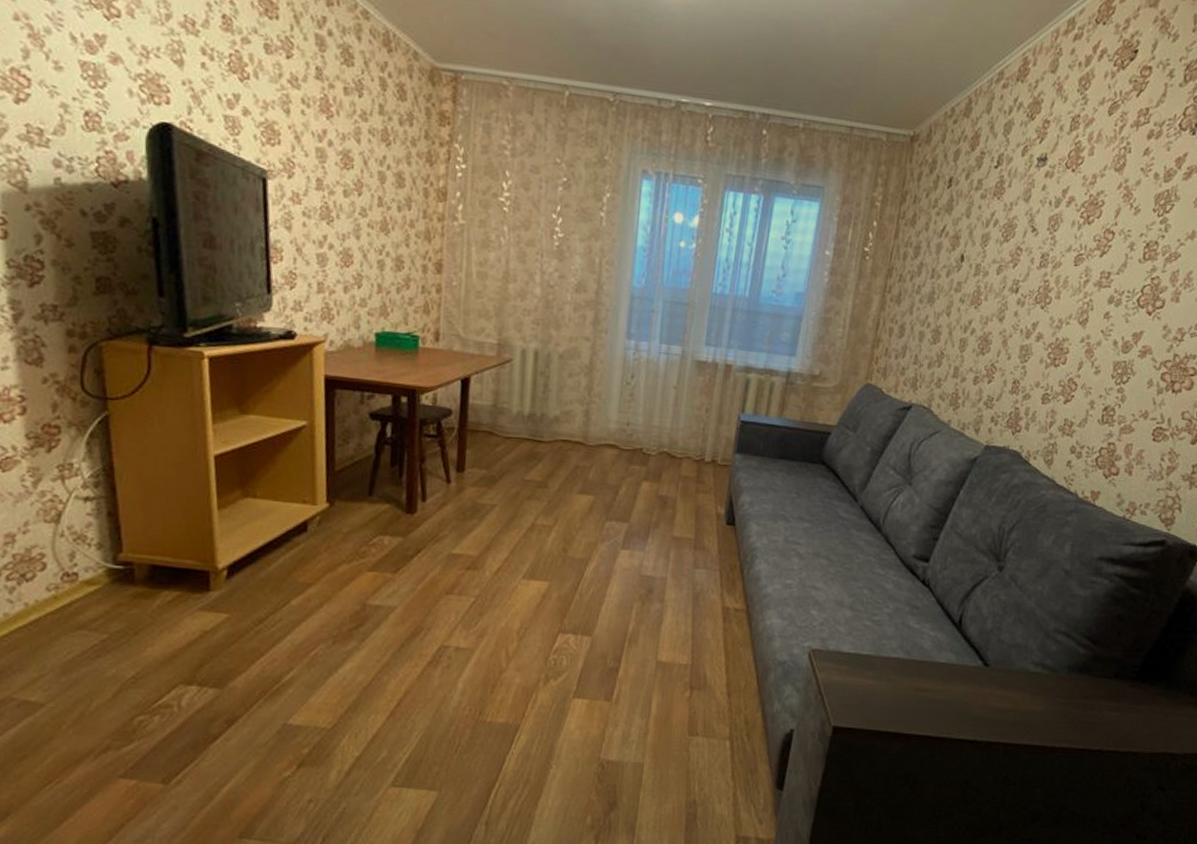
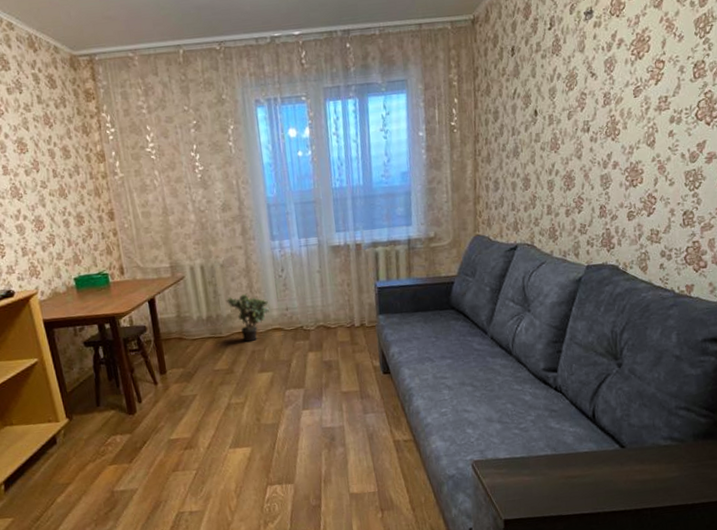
potted plant: none [556,395,608,454] -> present [225,294,270,342]

